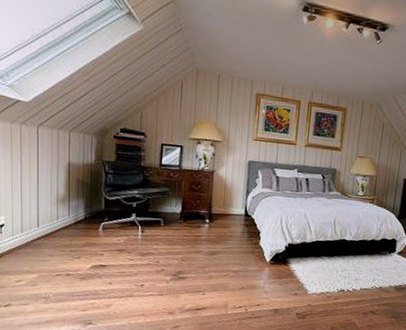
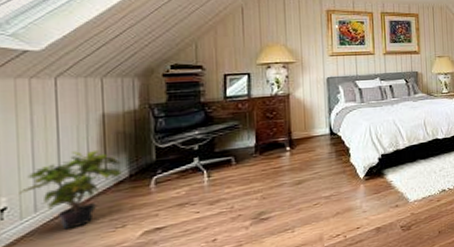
potted plant: none [12,190,80,251] -> present [19,149,122,230]

